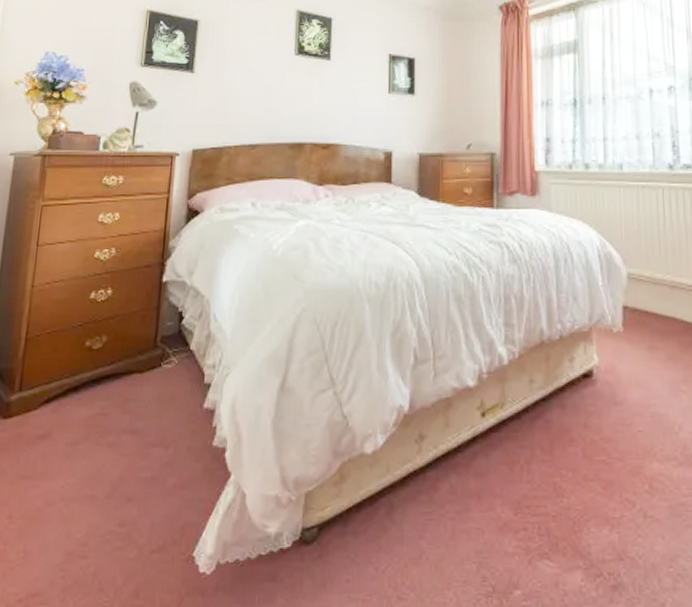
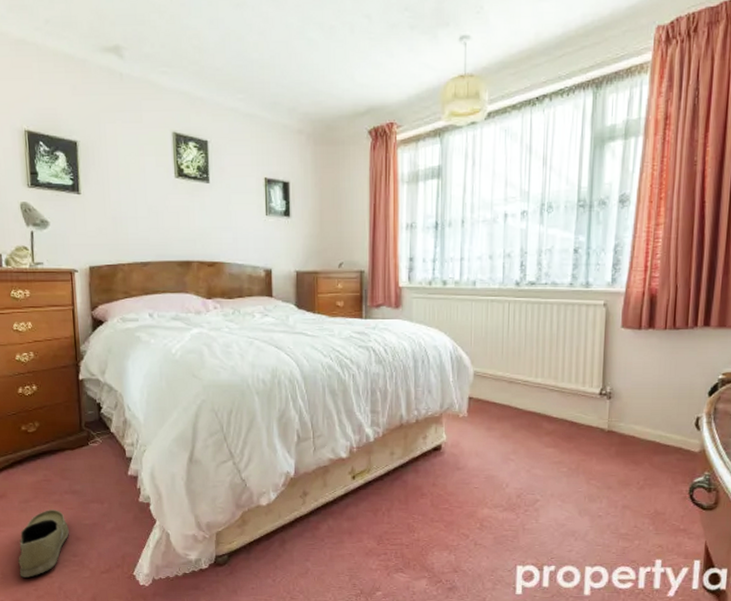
shoe: none [46,456,120,558] -> present [18,510,69,578]

